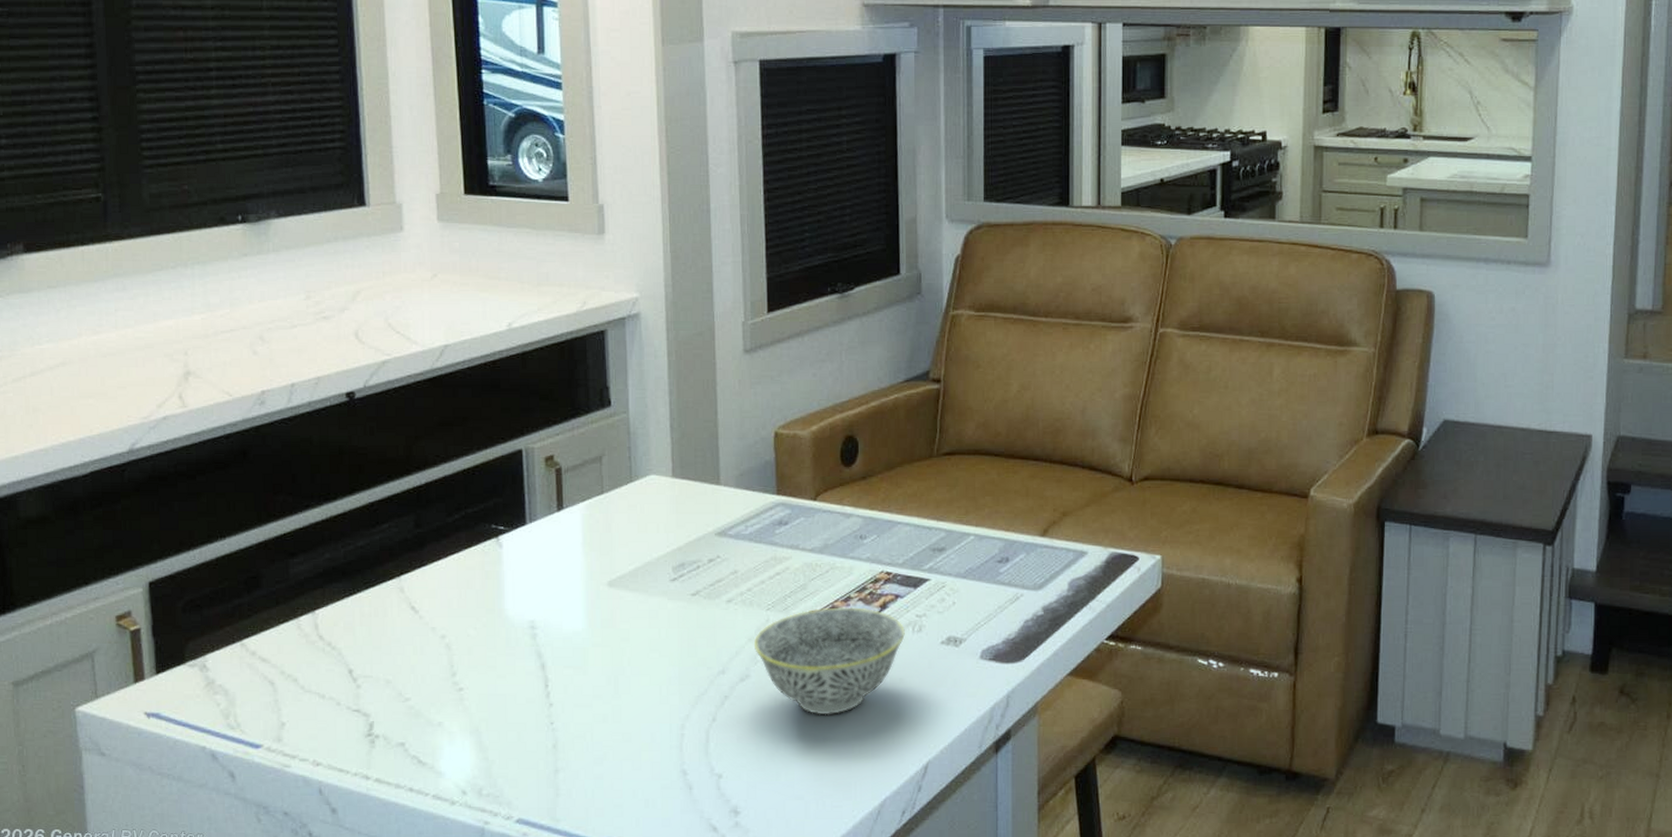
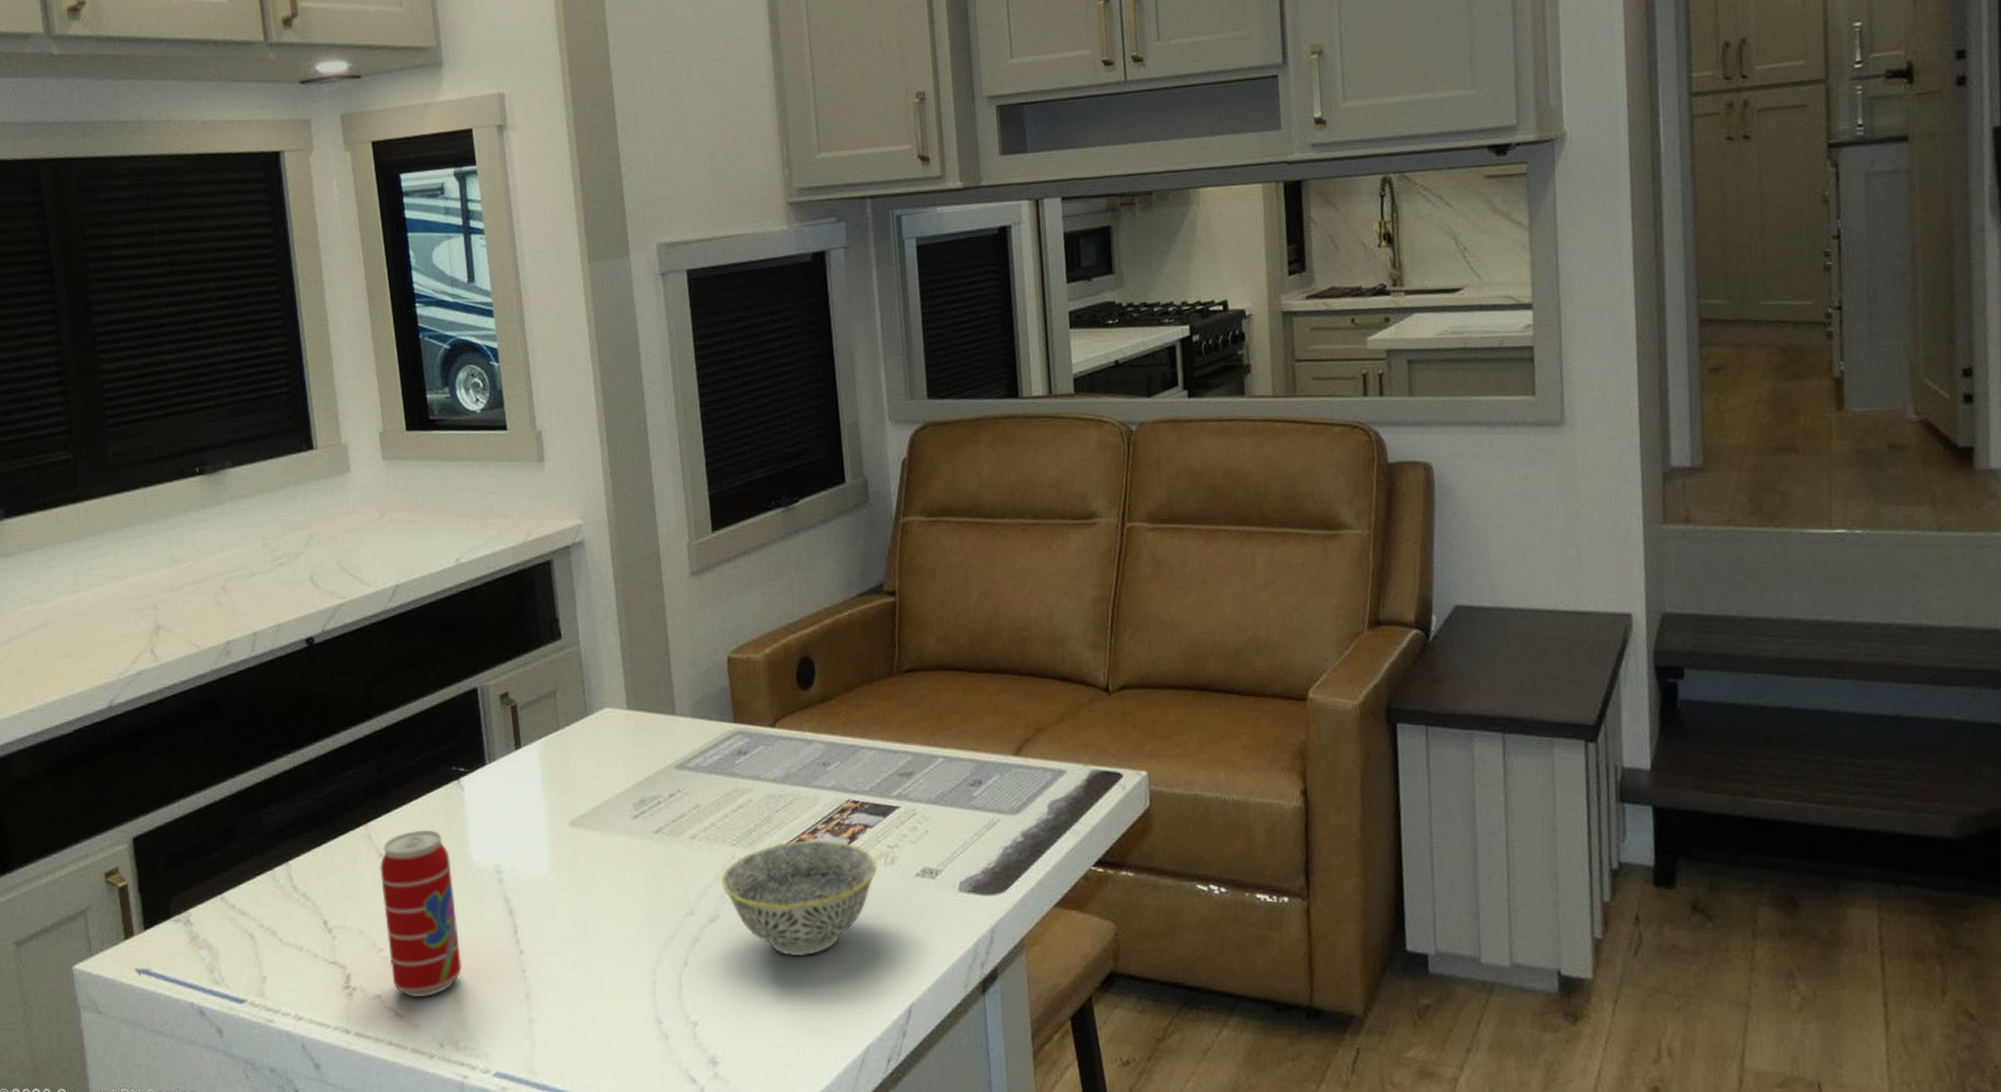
beverage can: none [411,586,489,747] -> present [380,830,462,998]

